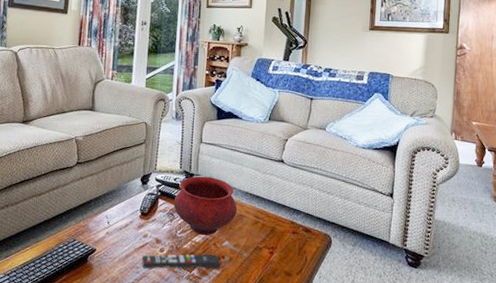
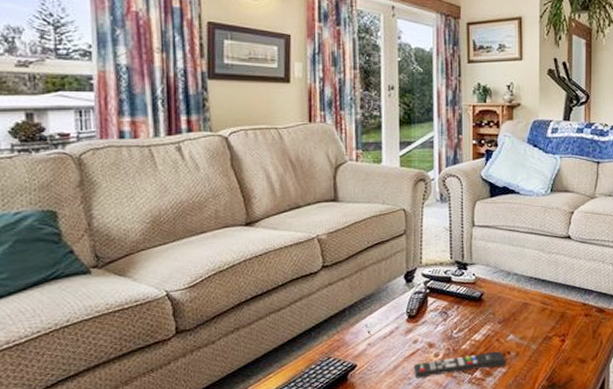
bowl: present [173,176,238,236] -> none [446,264,521,332]

